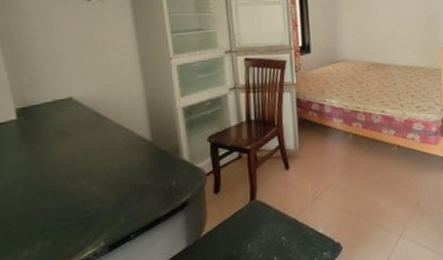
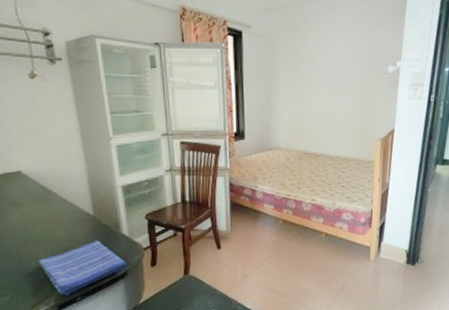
dish towel: none [88,168,188,234] -> present [39,241,127,296]

